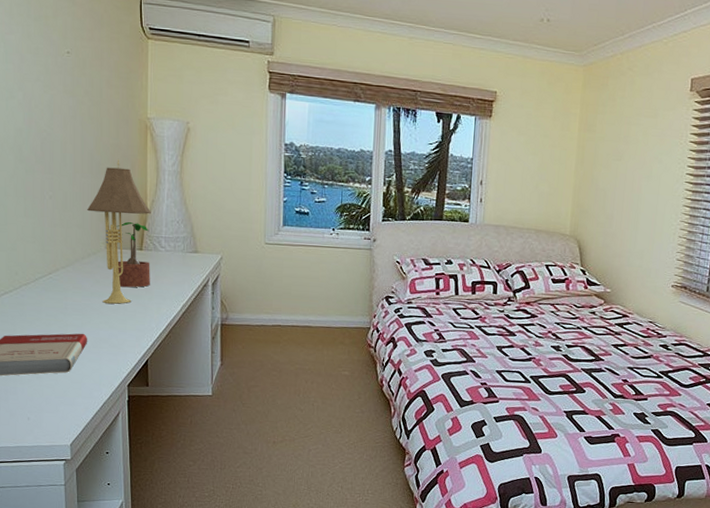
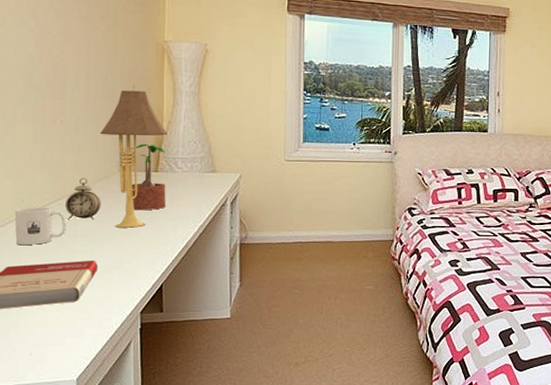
mug: none [9,280,57,317] -> present [14,207,66,246]
alarm clock: none [56,253,90,295] -> present [65,178,101,221]

